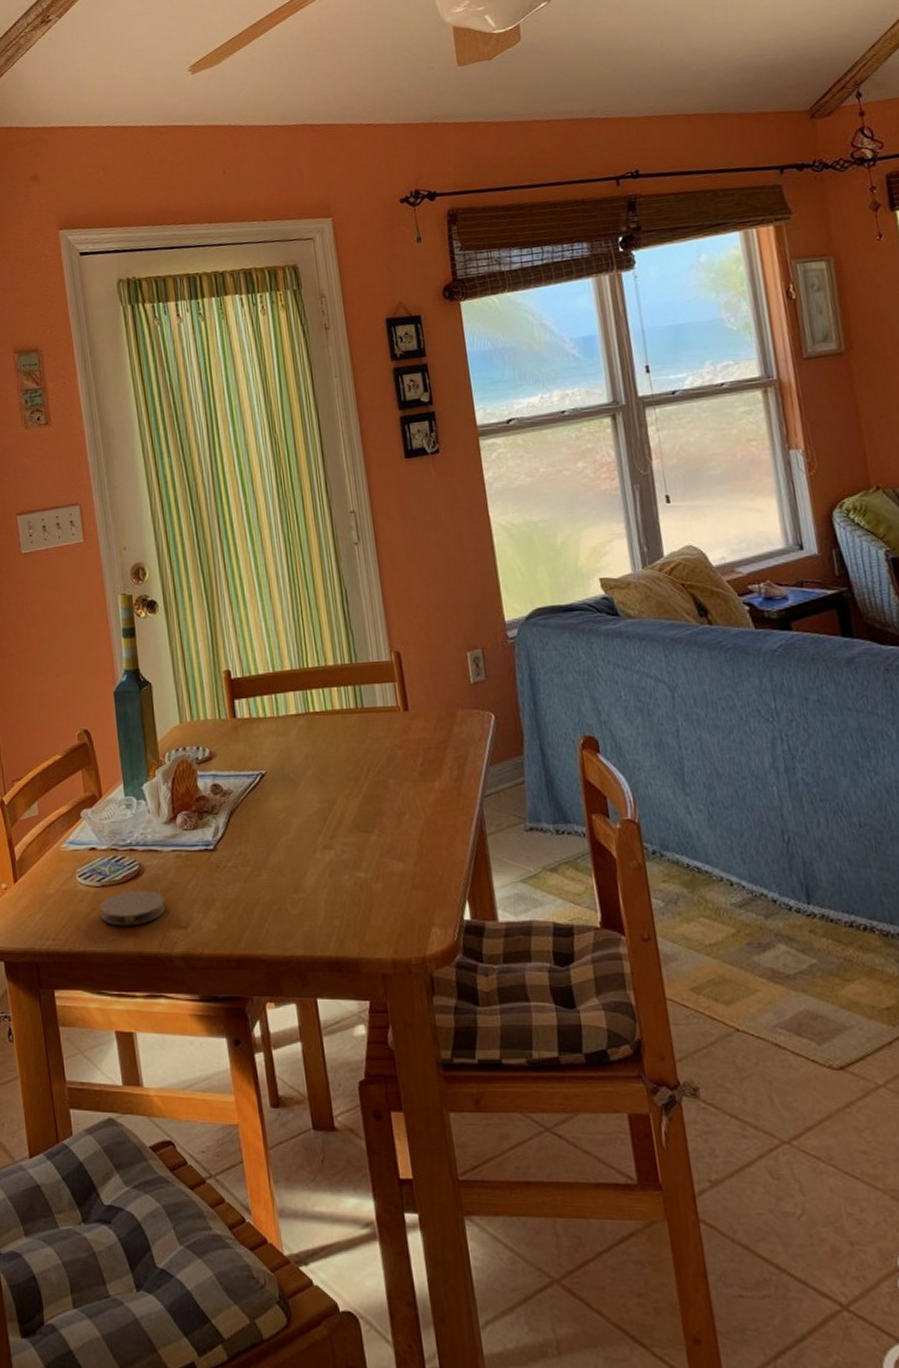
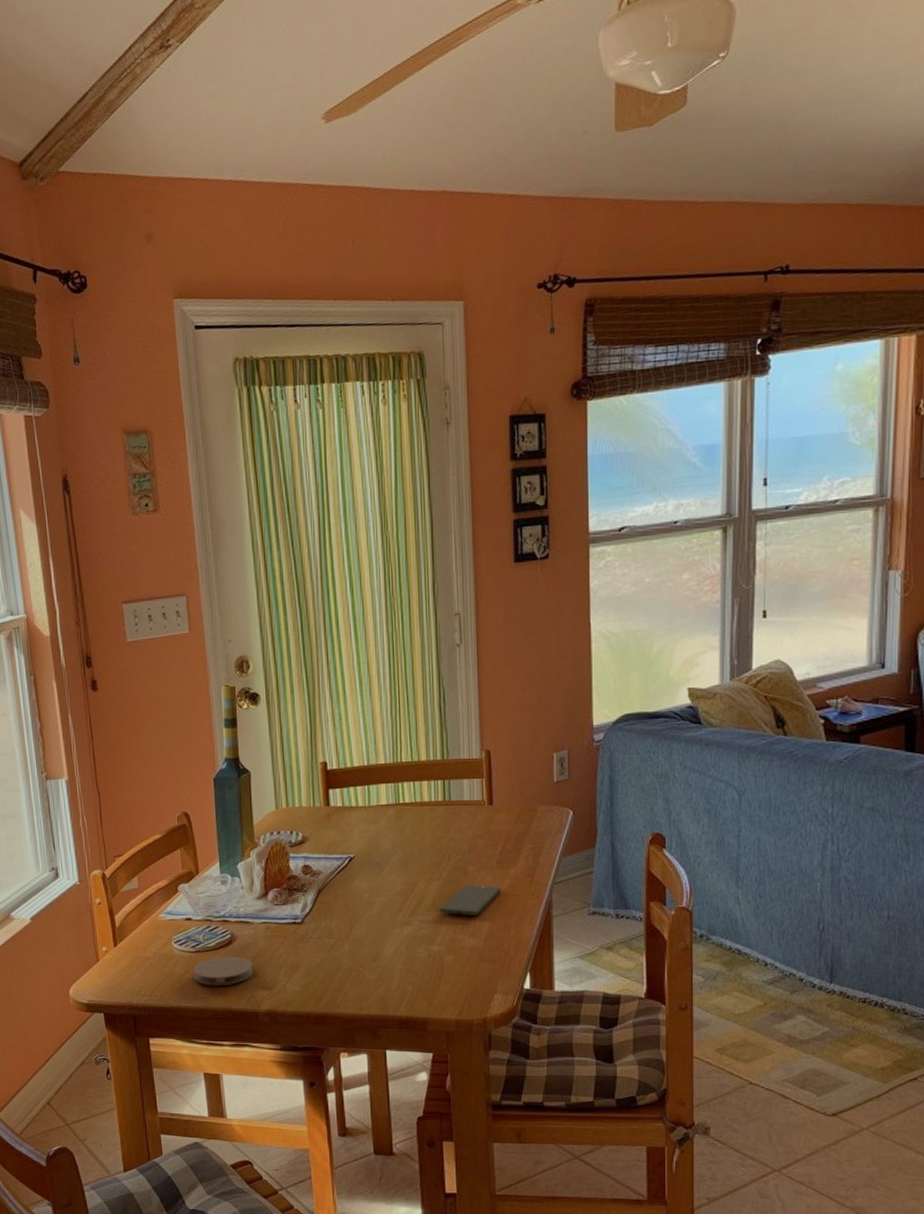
smartphone: none [362,800,427,836] -> present [439,885,501,915]

